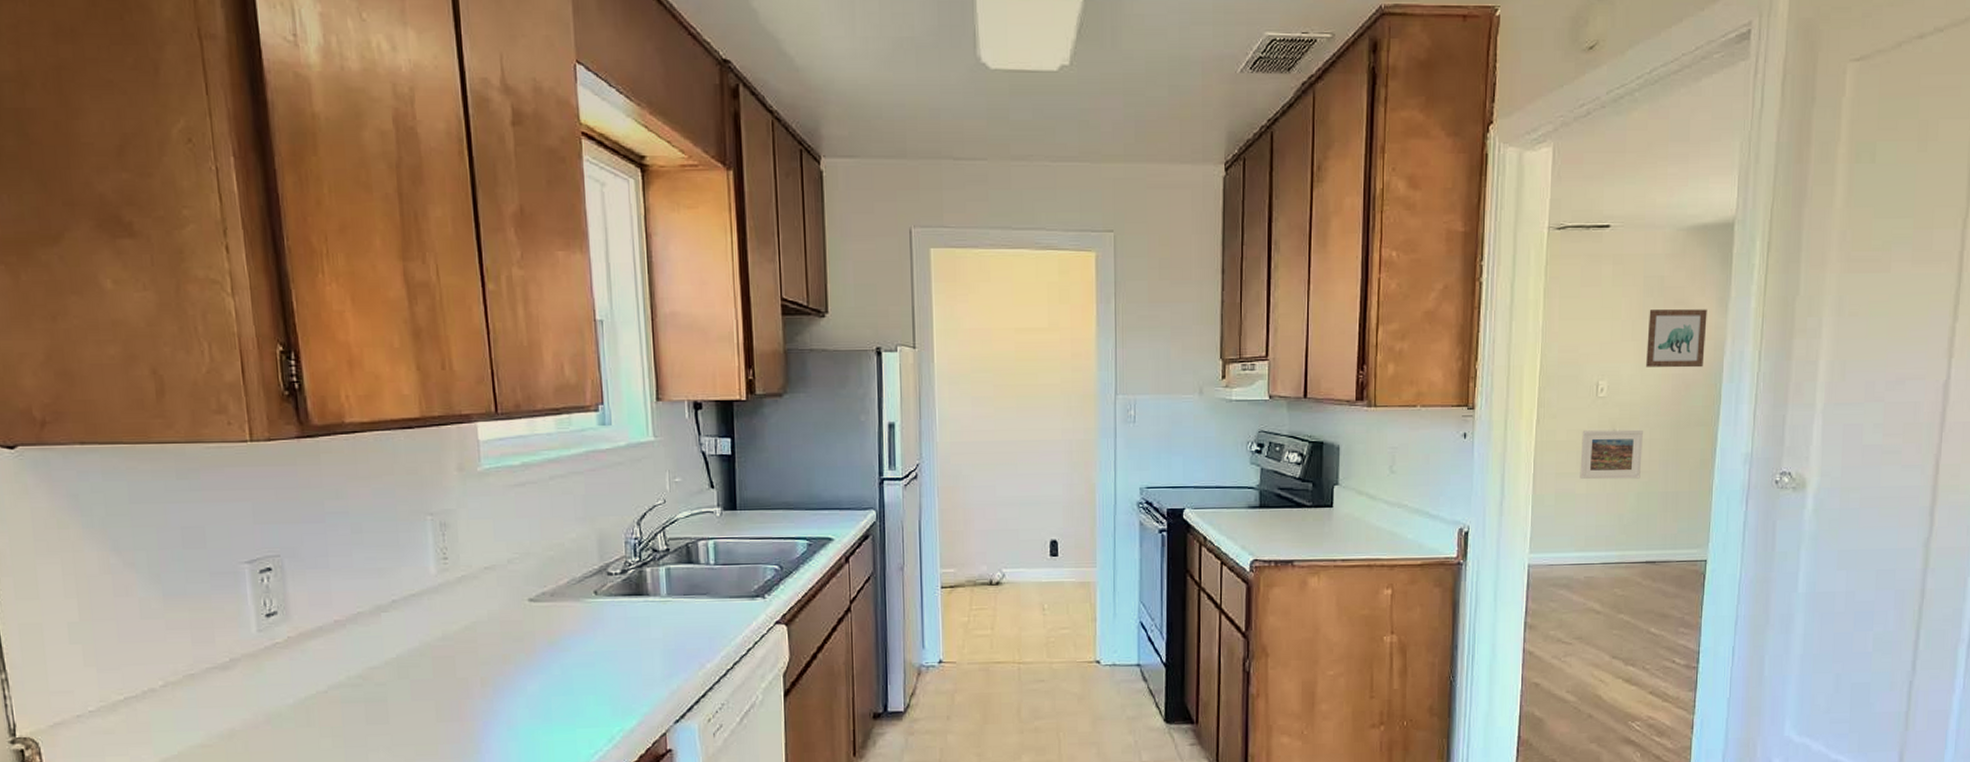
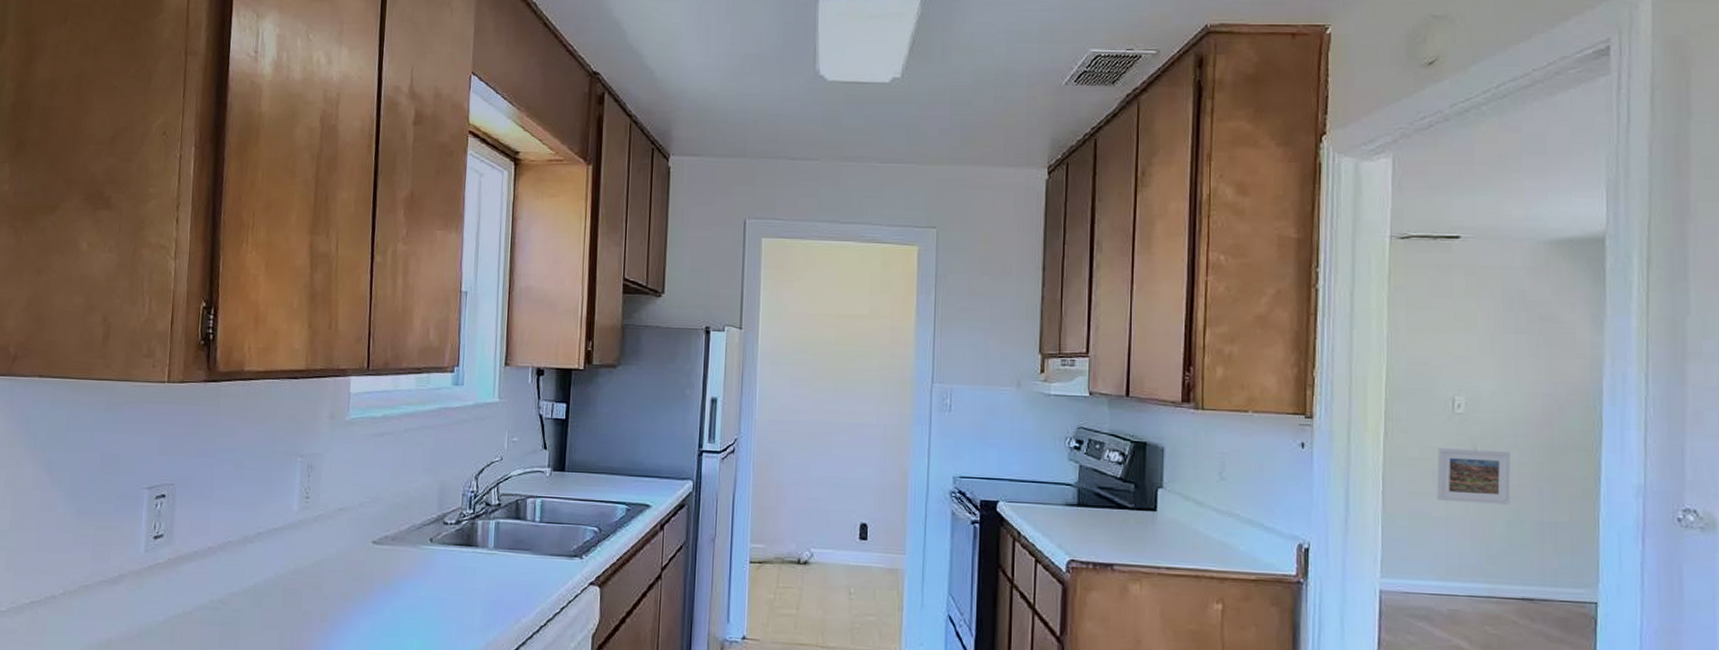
wall art: present [1646,309,1707,368] -> none [1509,324,1580,388]

